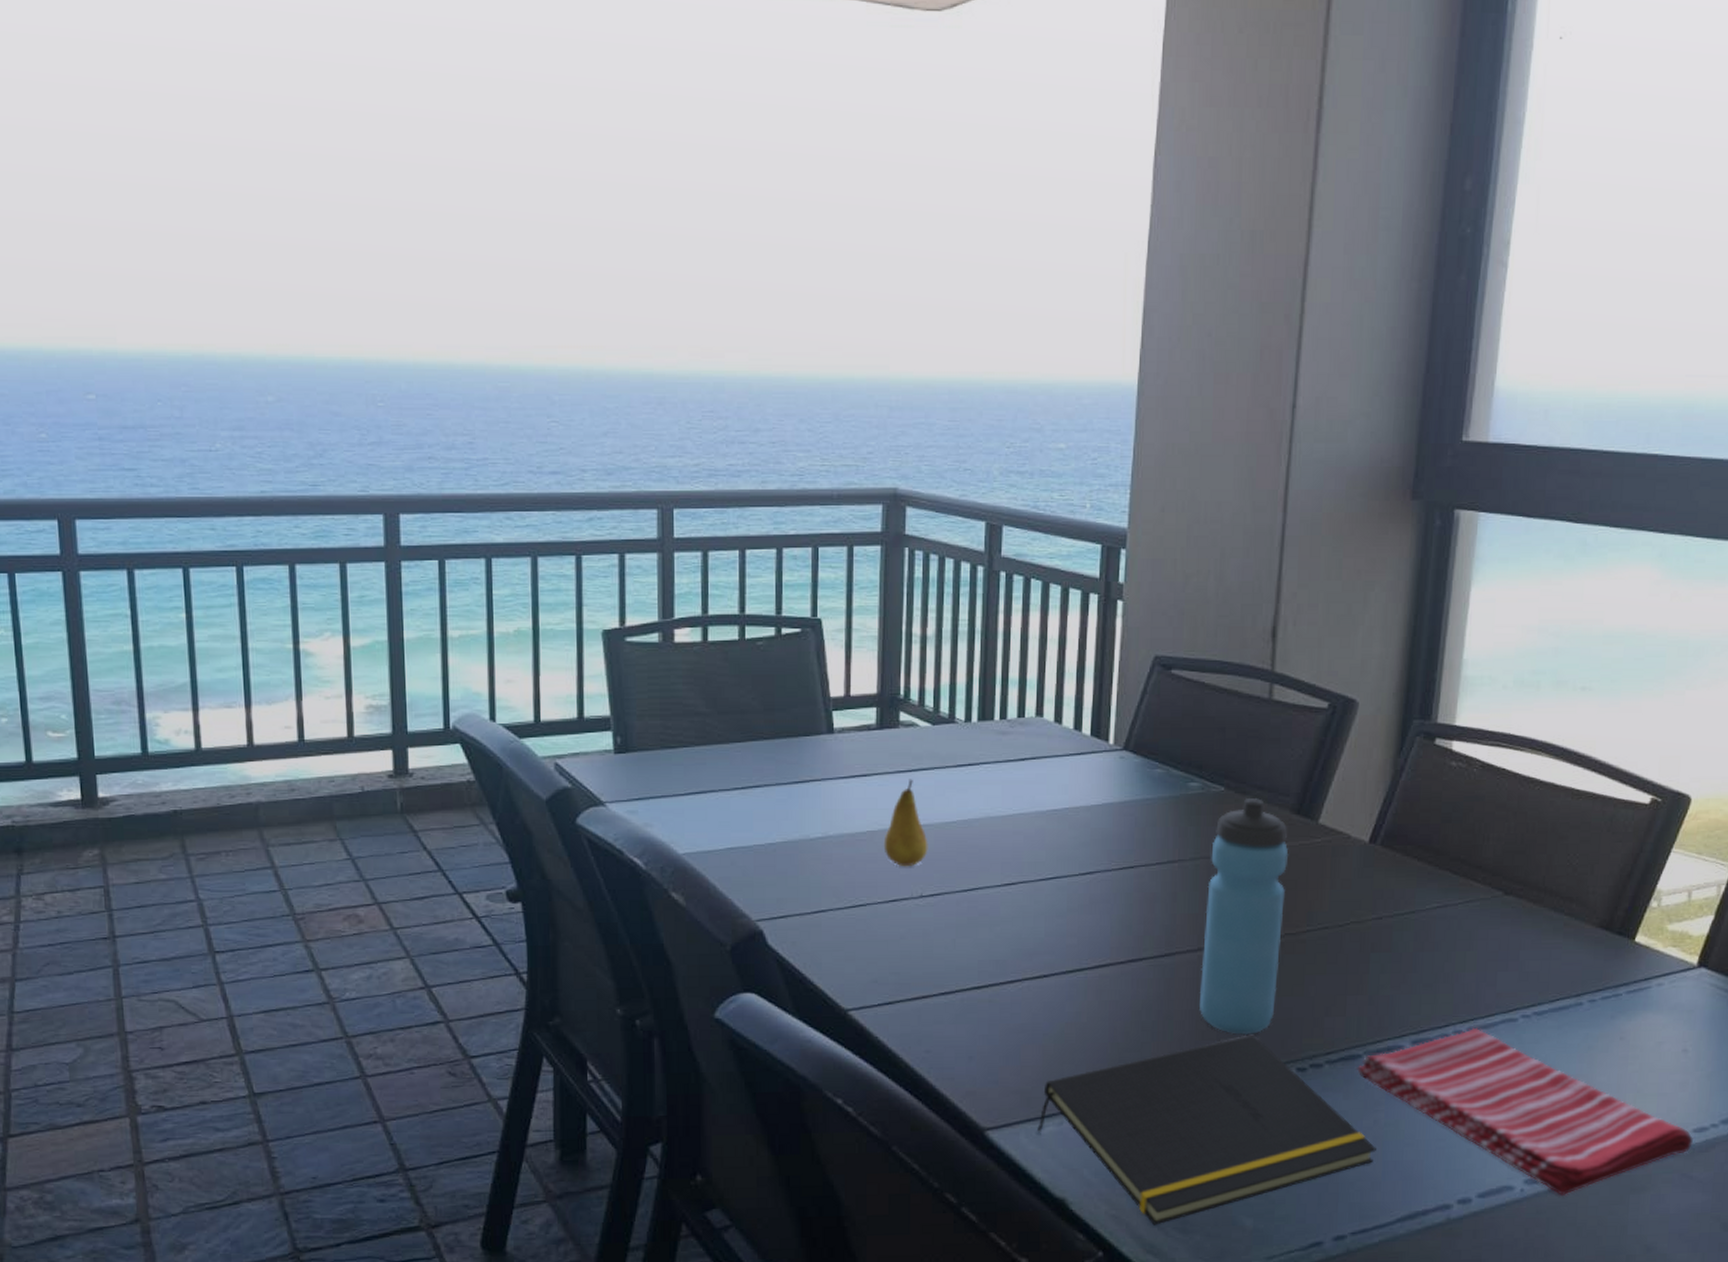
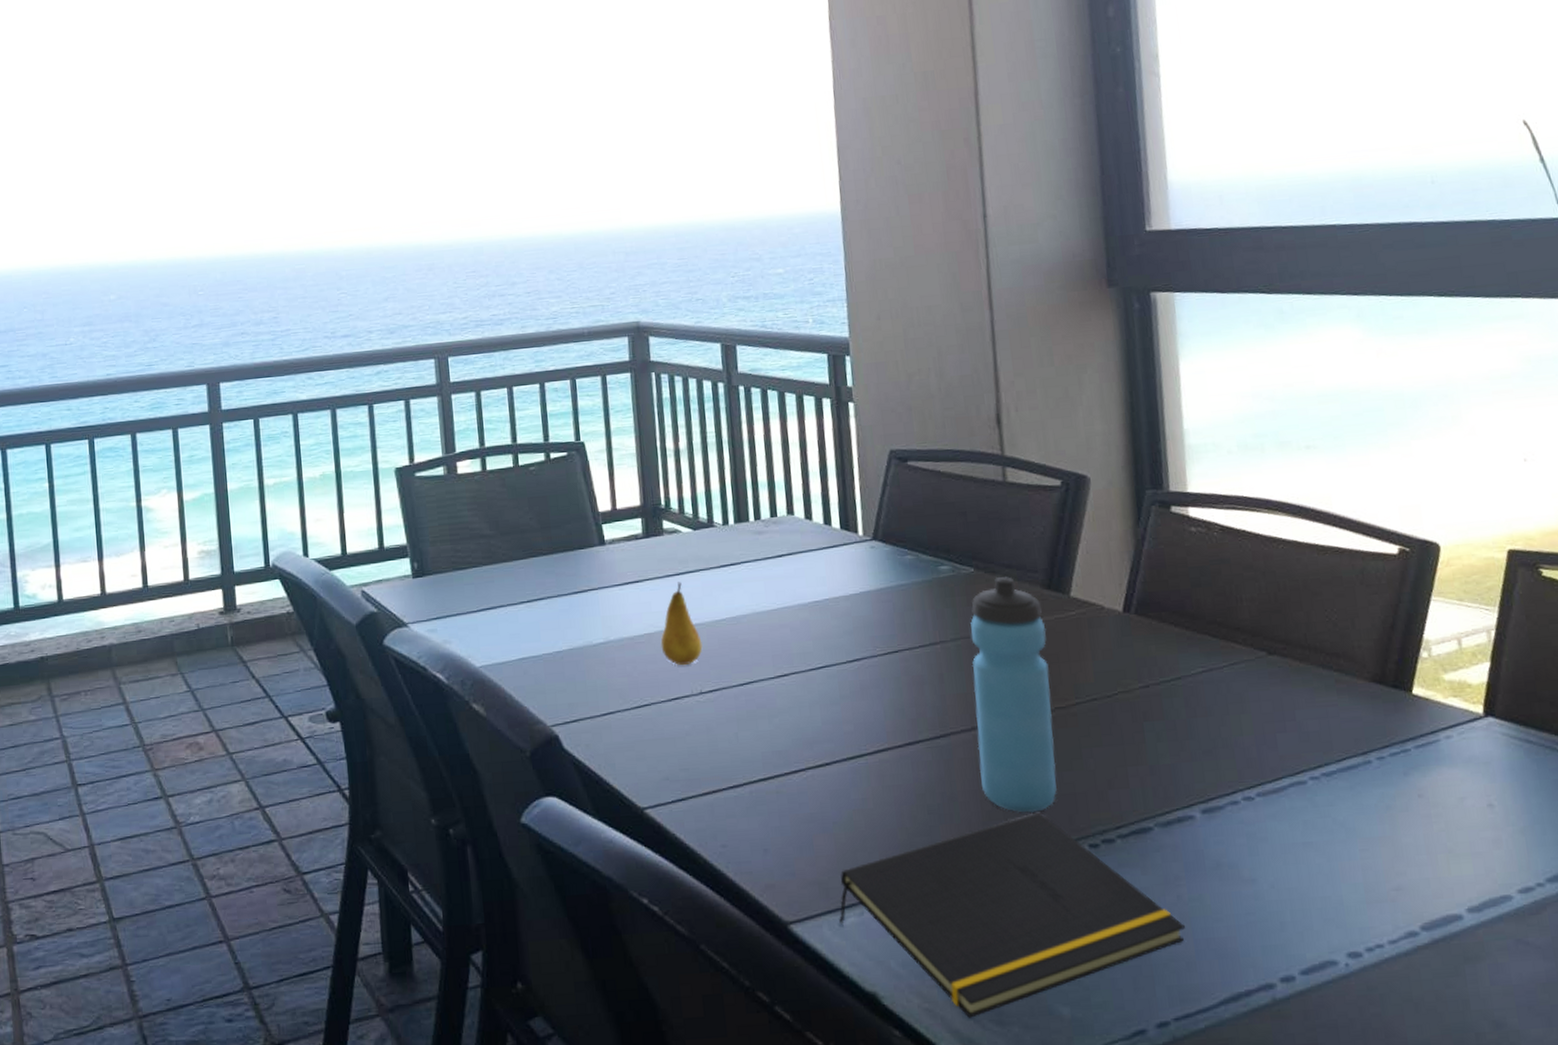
dish towel: present [1357,1028,1694,1195] -> none [1150,793,1522,969]

